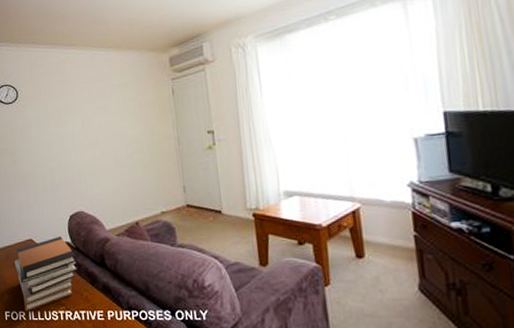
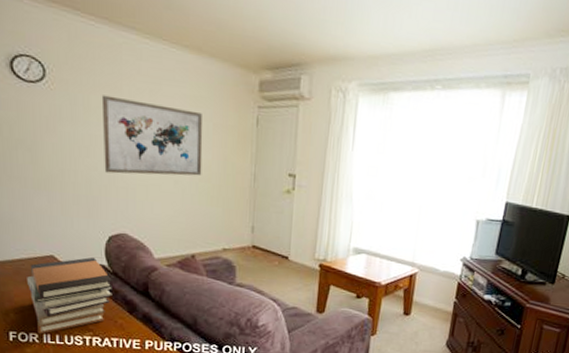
wall art: none [55,96,135,162] -> present [101,95,203,176]

